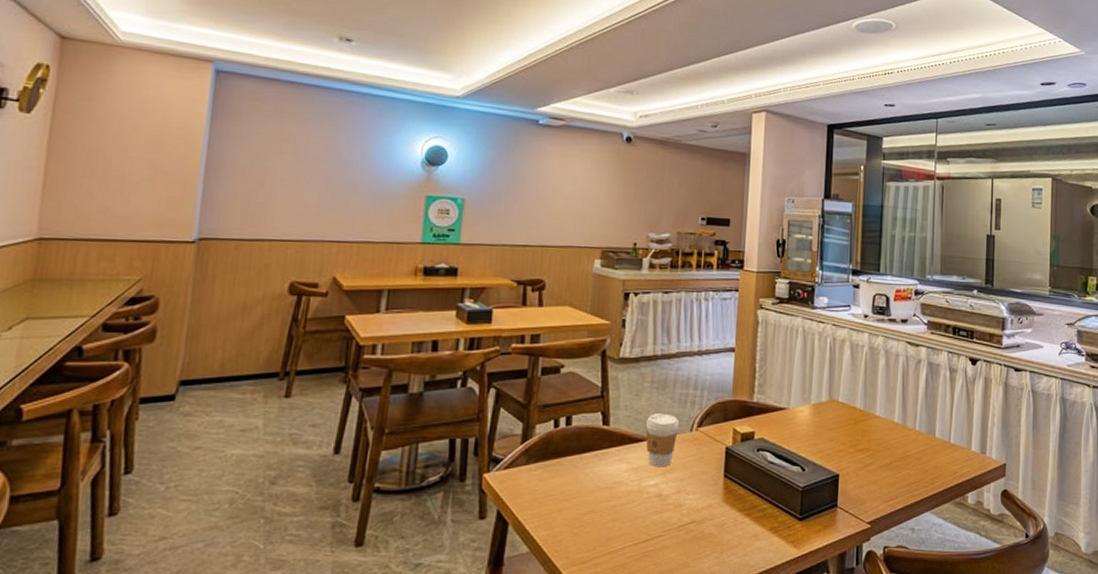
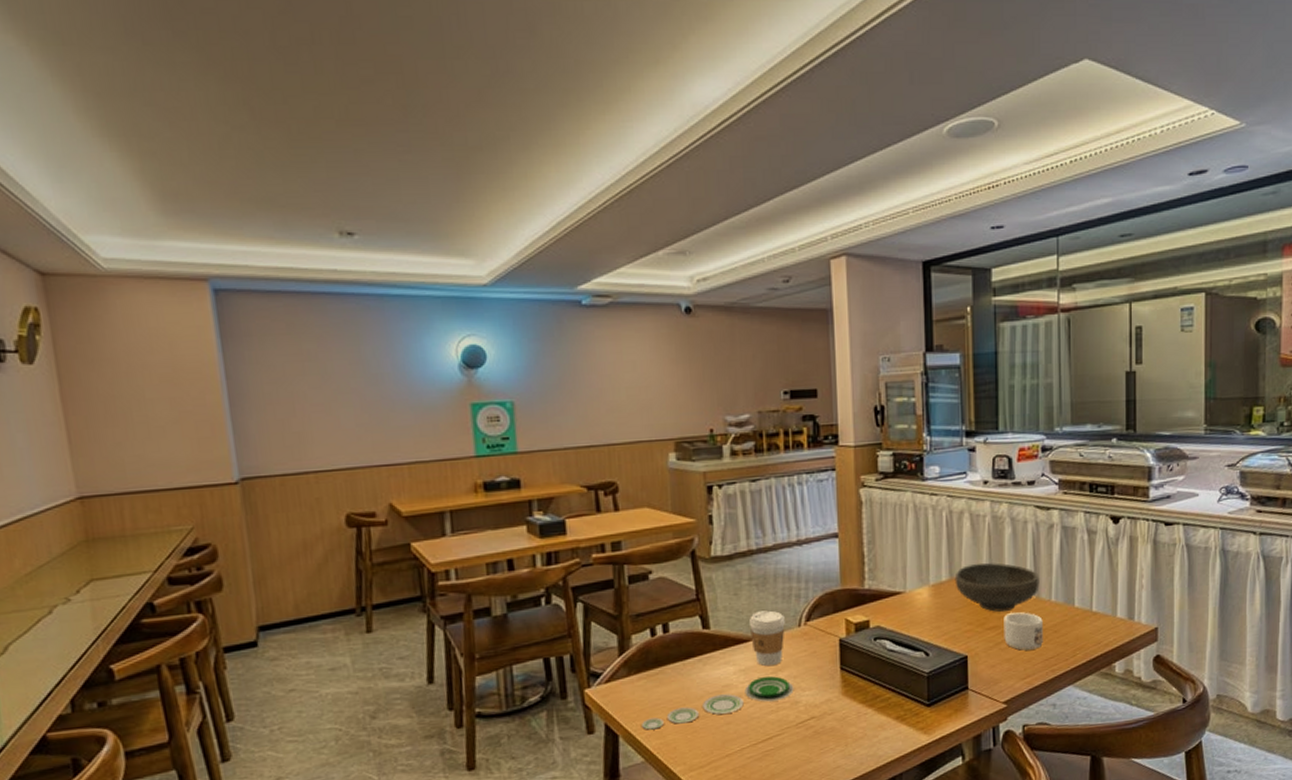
plate: none [532,477,680,520] -> present [642,676,794,730]
bowl: none [833,388,907,435] -> present [954,563,1040,612]
mug: none [872,438,907,474] -> present [1004,612,1043,651]

